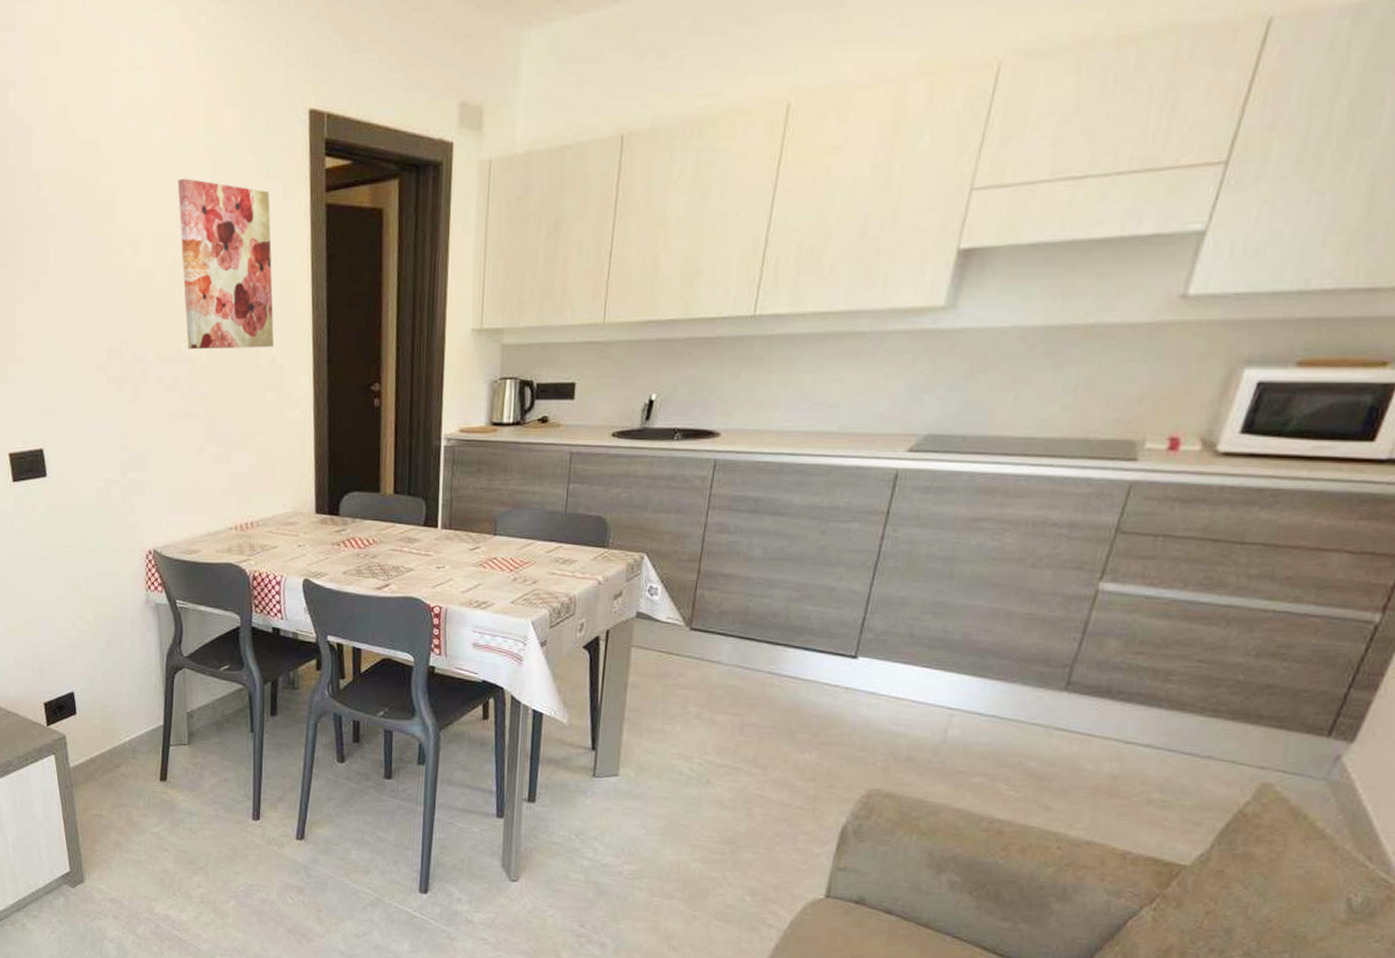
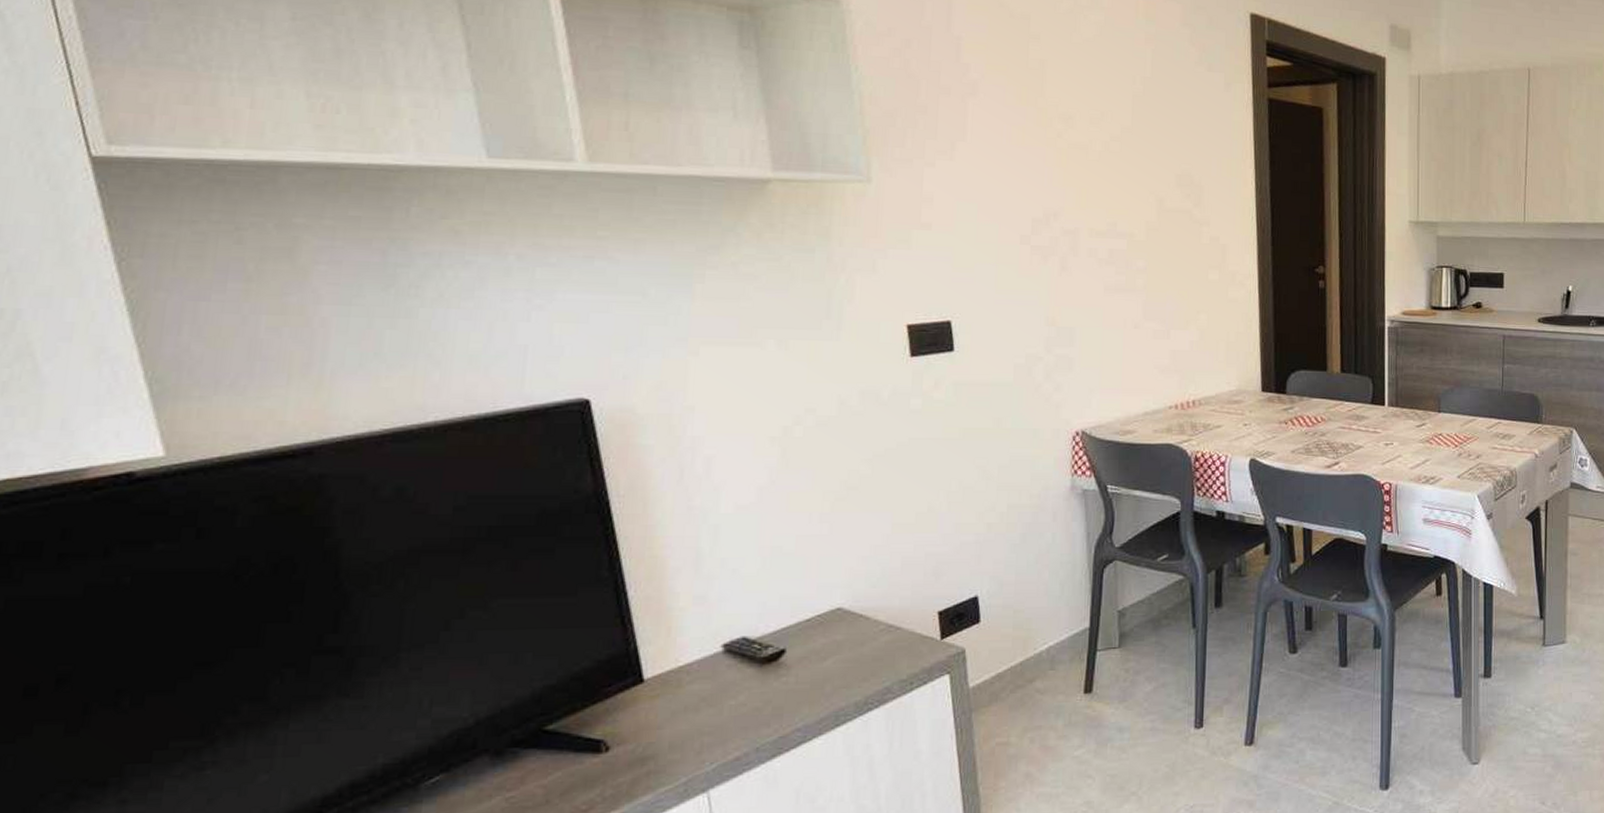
wall art: present [177,178,274,350] -> none [1115,60,1217,227]

